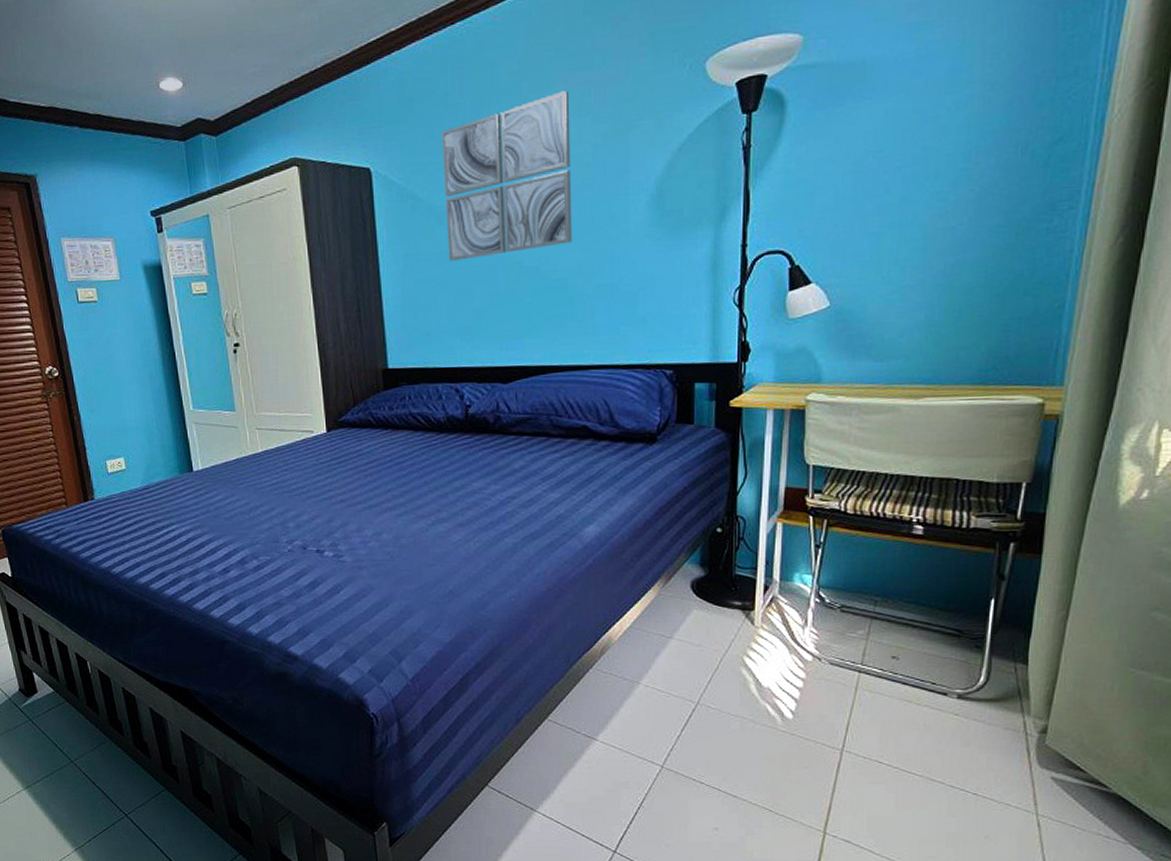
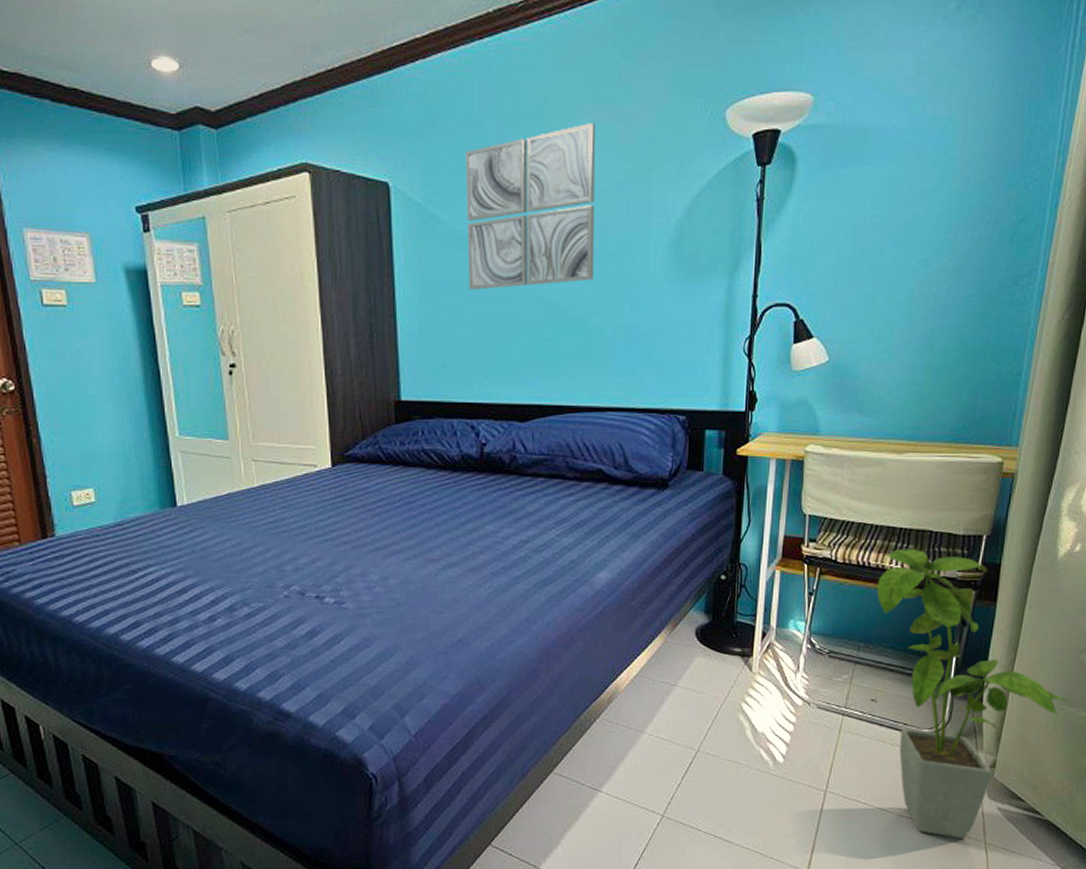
house plant: none [895,498,1140,809] -> present [877,549,1069,840]

